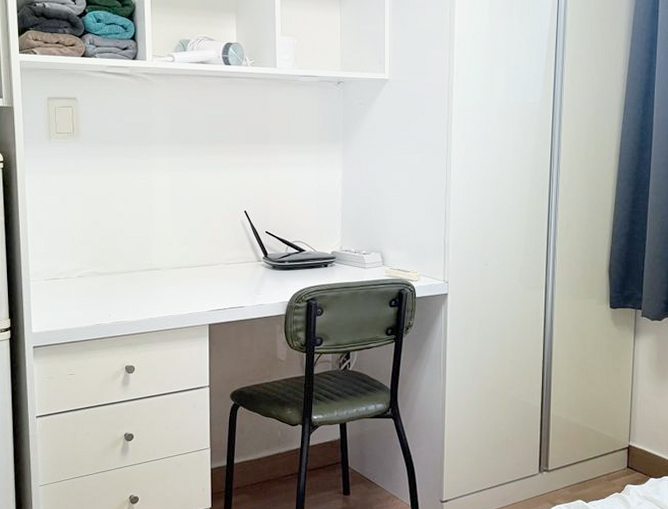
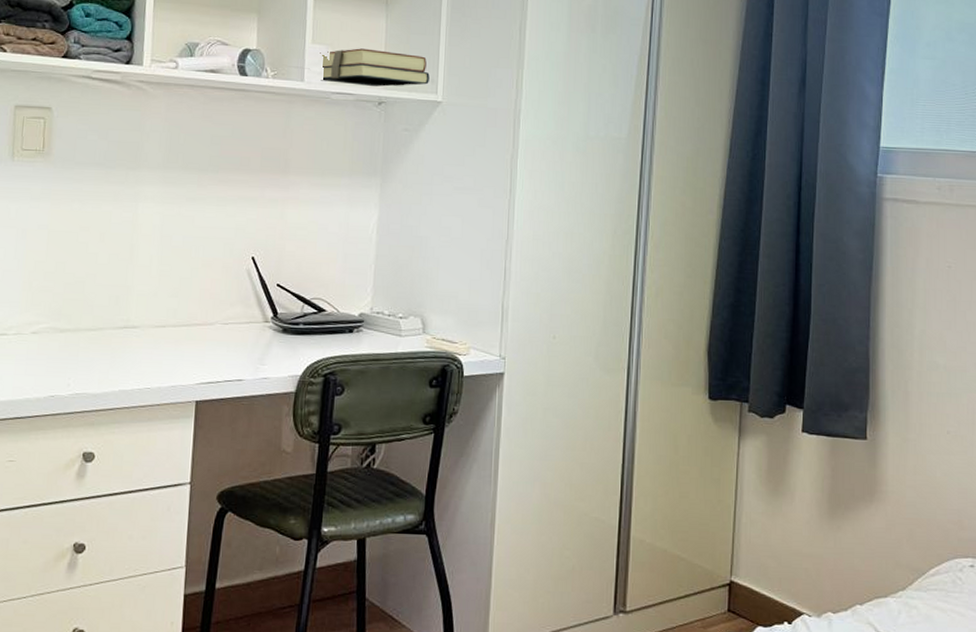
books: none [288,38,378,70] -> present [320,48,430,87]

